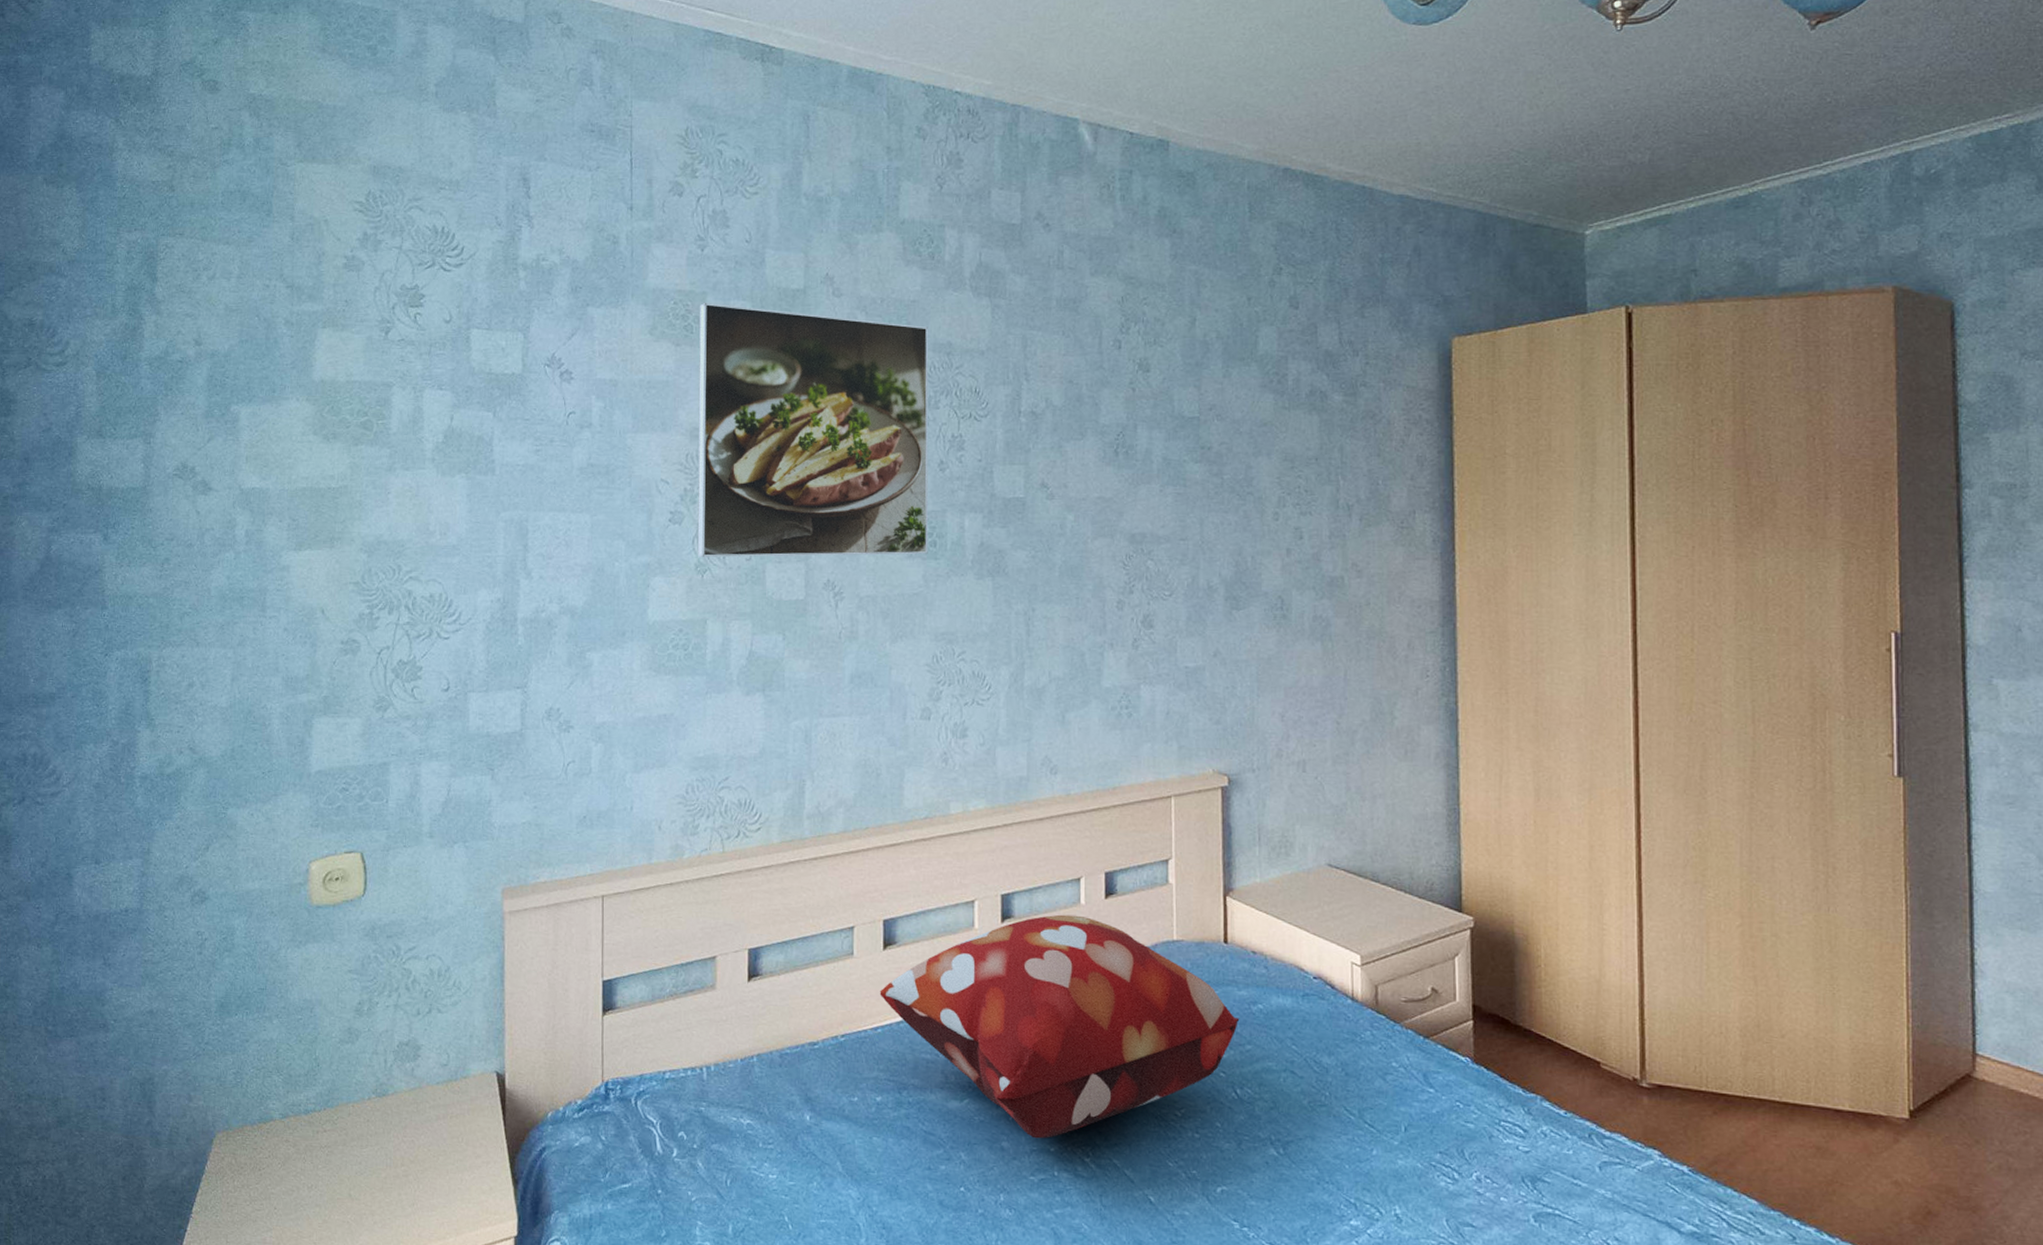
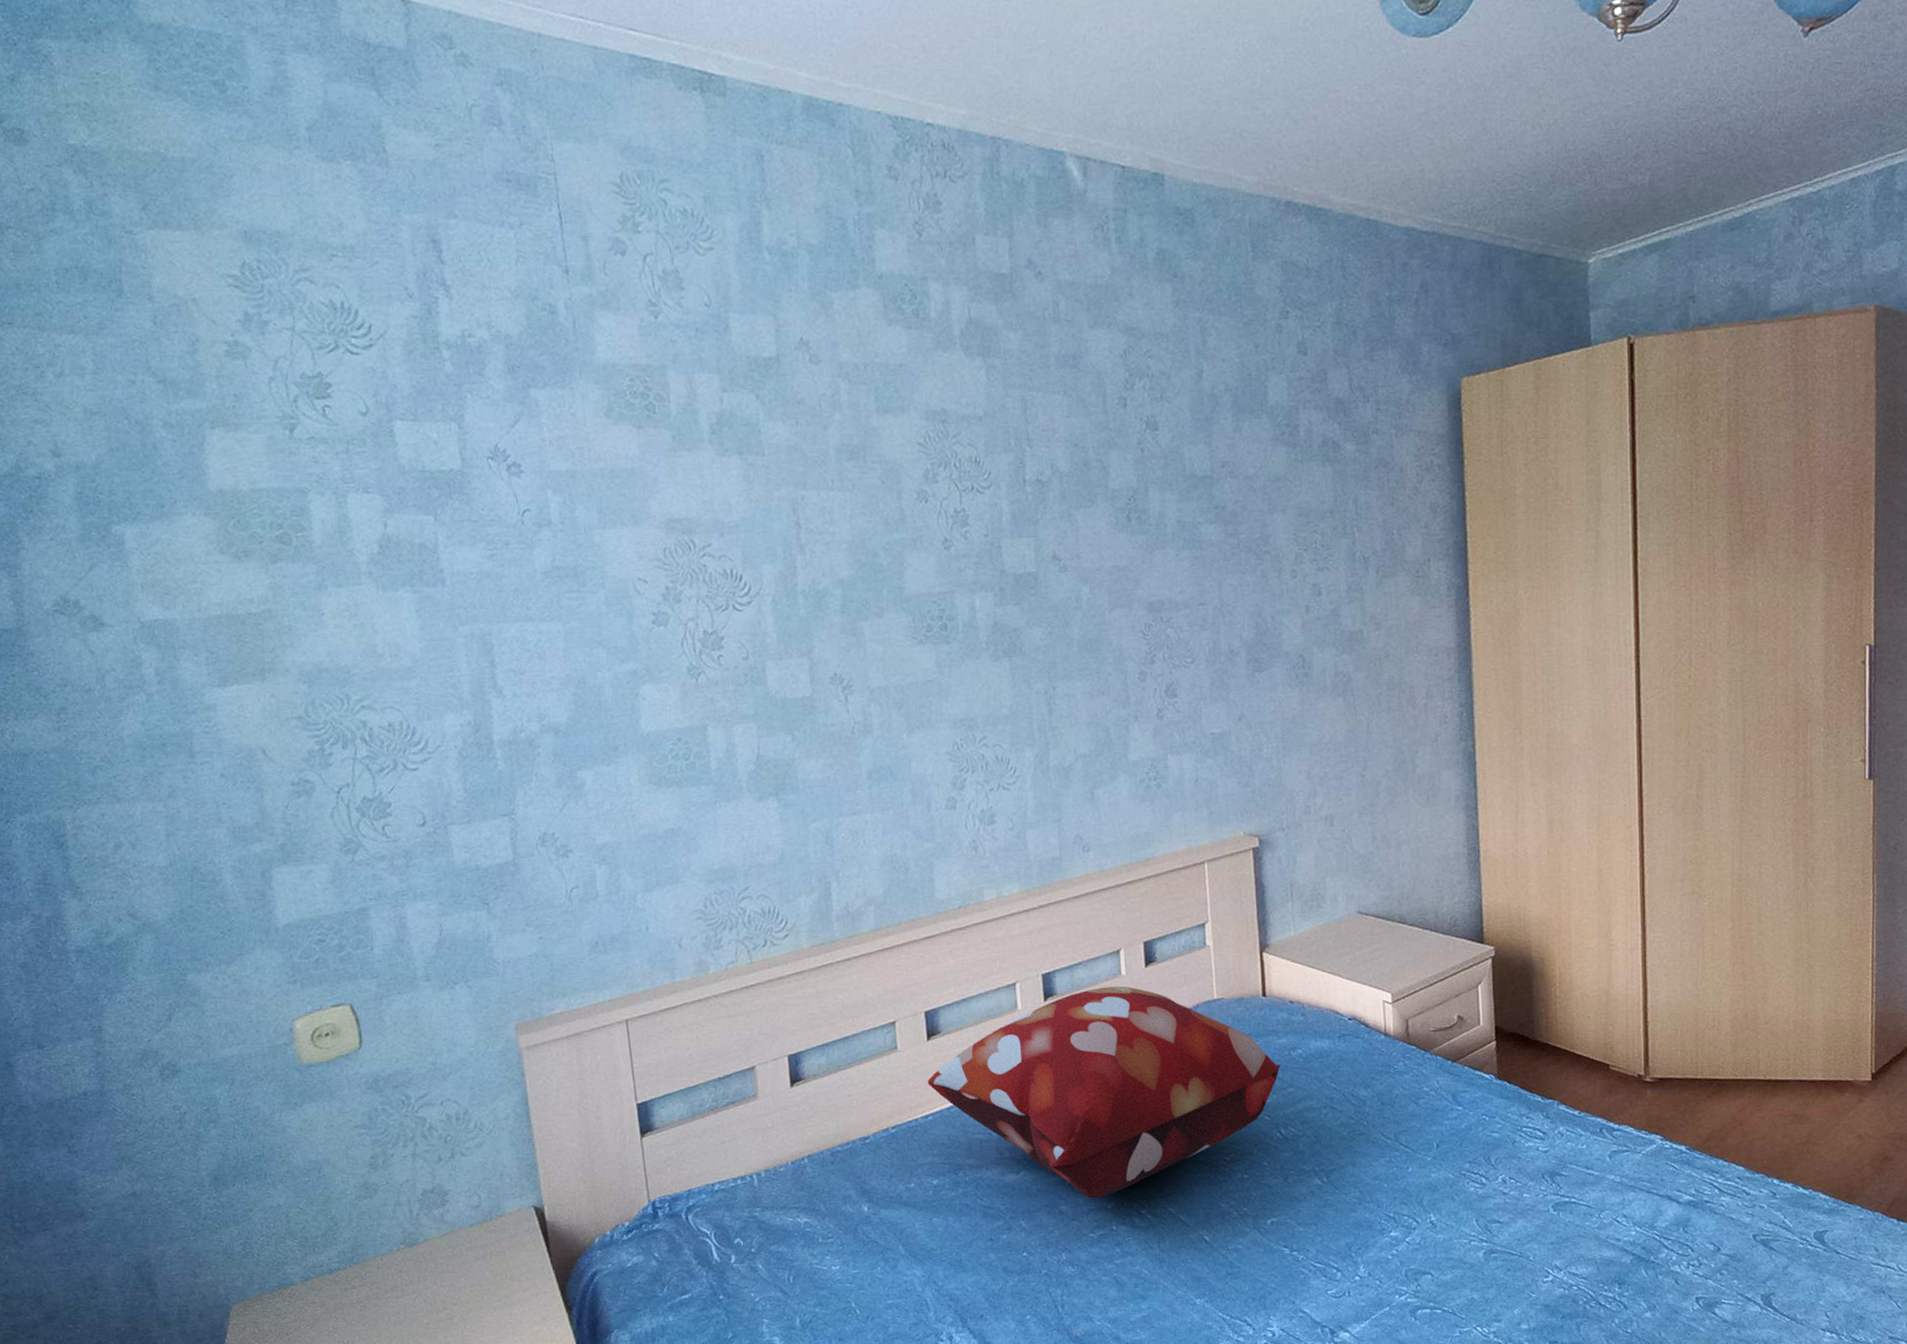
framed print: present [697,302,929,558] -> none [660,377,939,660]

